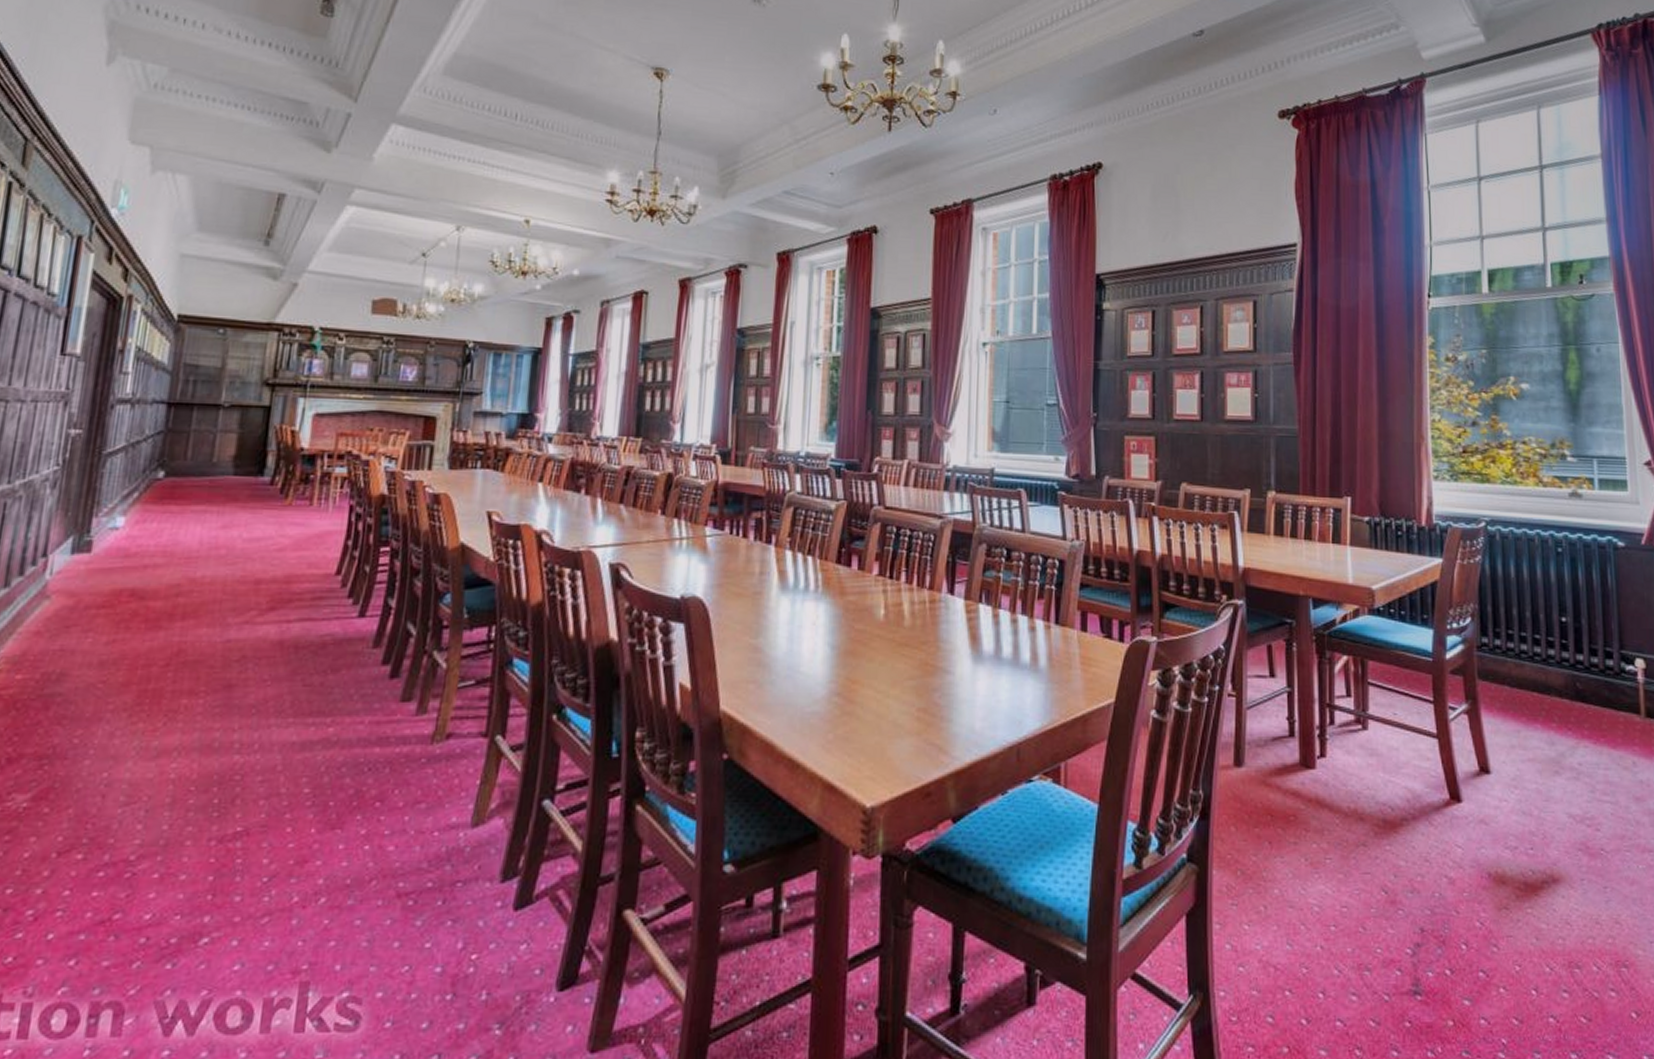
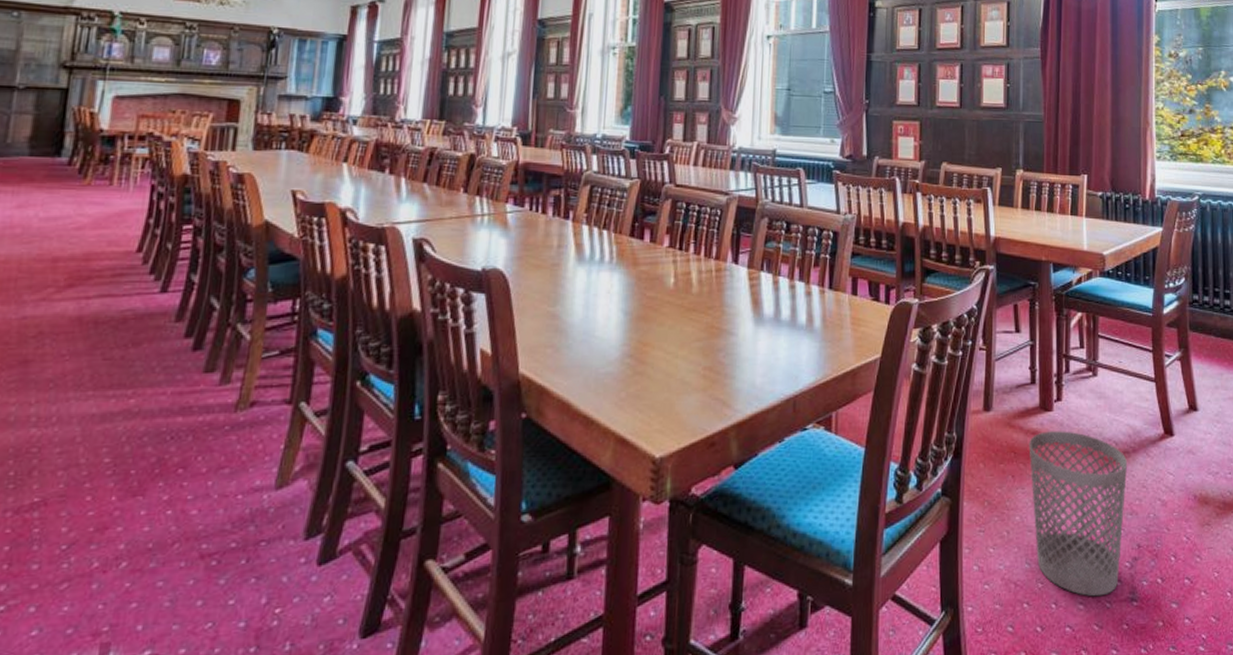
wastebasket: none [1288,792,1407,987] -> present [1029,431,1128,597]

